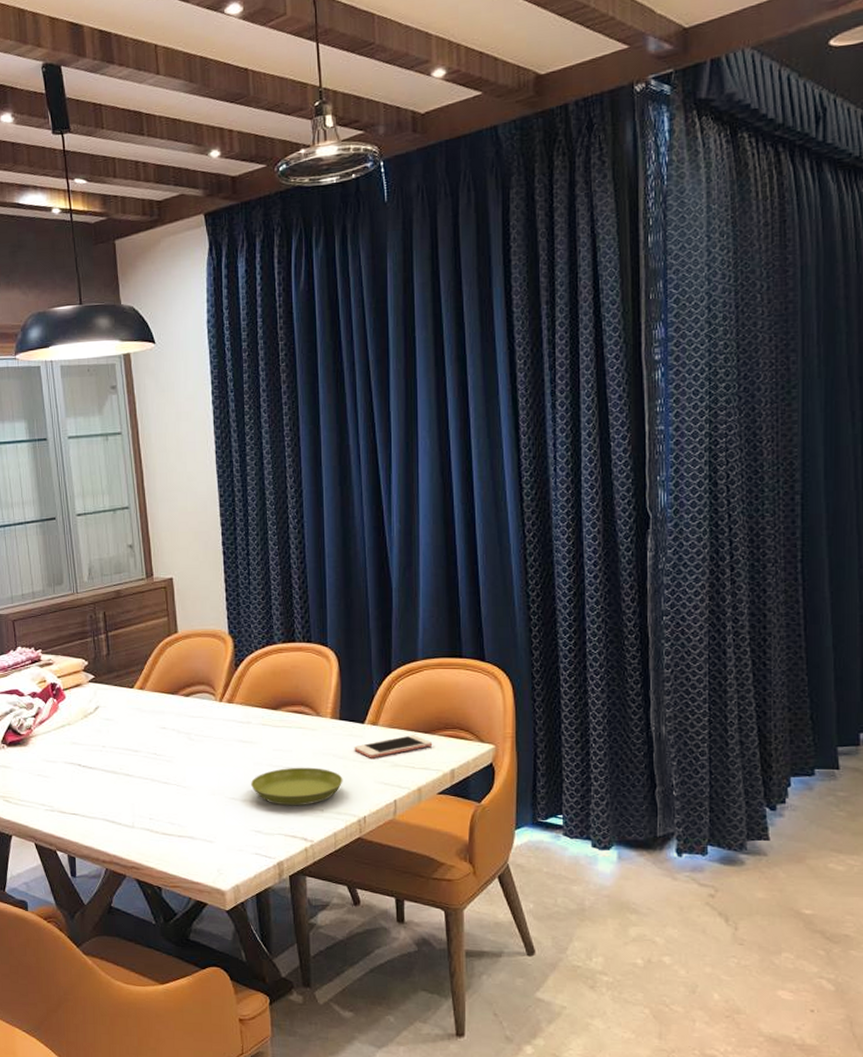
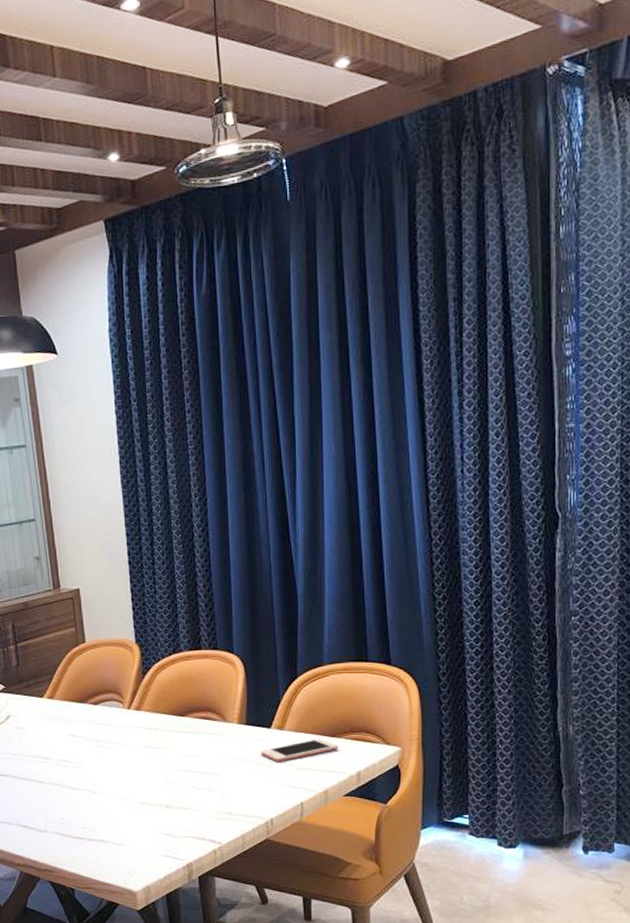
saucer: present [251,767,343,806] -> none [160,772,250,810]

